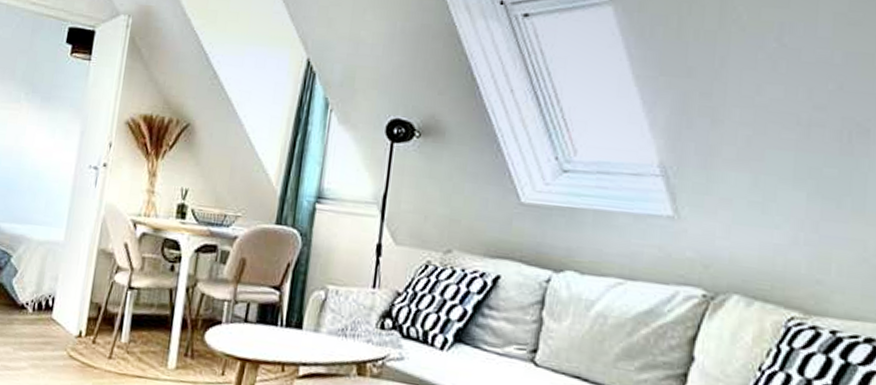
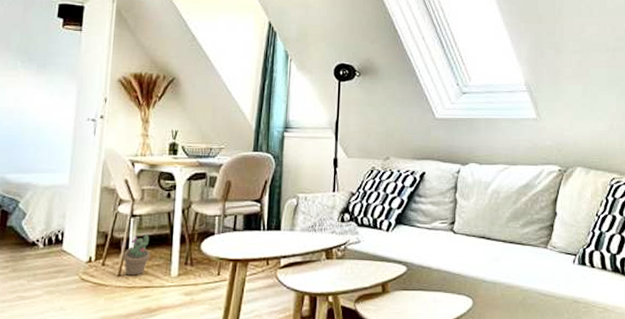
decorative plant: none [116,311,147,361] -> present [123,233,151,275]

